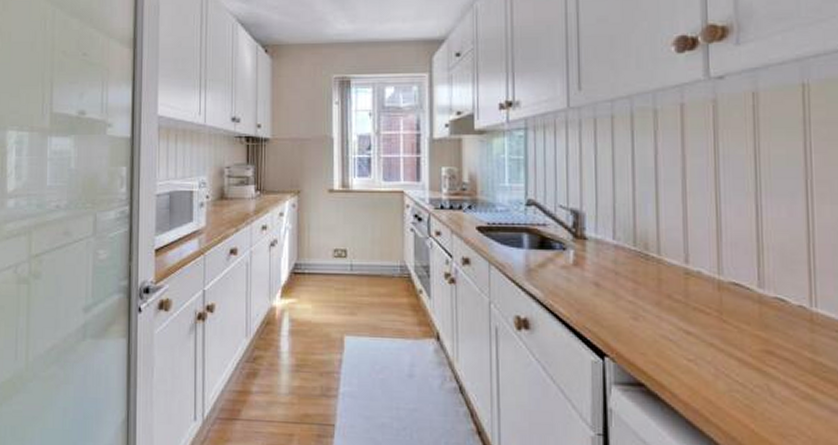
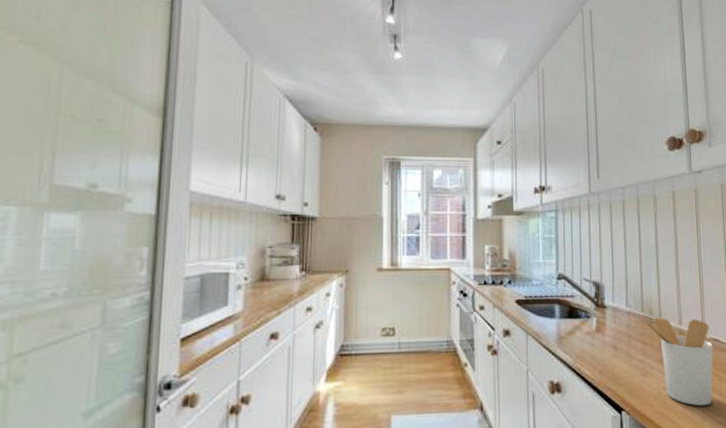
utensil holder: none [631,250,733,362] -> present [640,315,713,407]

